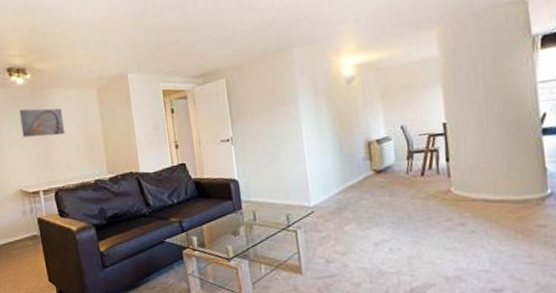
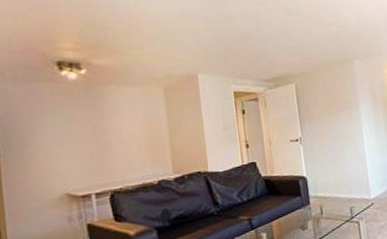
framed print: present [18,107,66,138] -> none [68,105,126,137]

